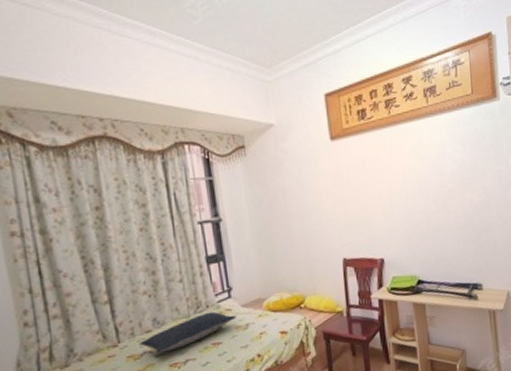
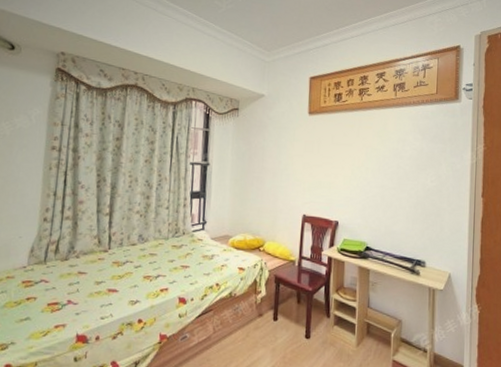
pillow: present [139,311,237,354] -> none [124,238,206,265]

